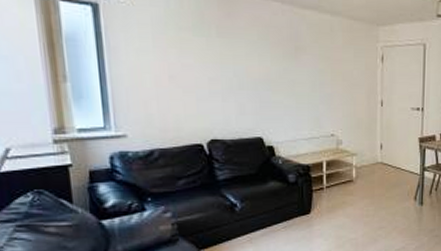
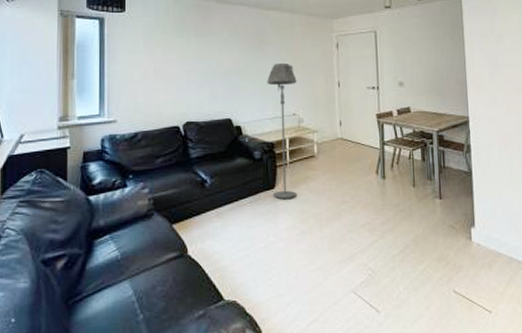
floor lamp: none [303,75,336,224] -> present [267,62,297,199]

